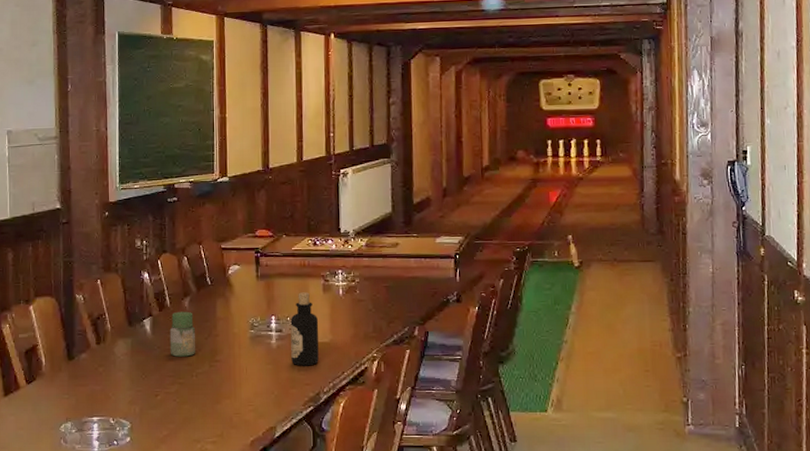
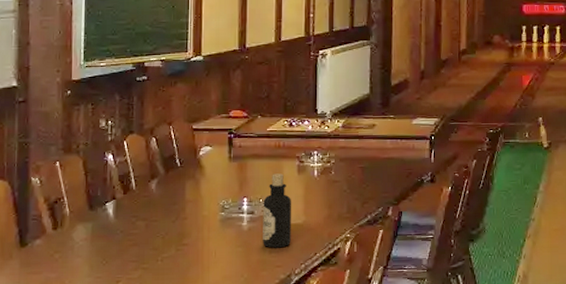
jar: present [169,311,196,357] -> none [134,194,163,241]

